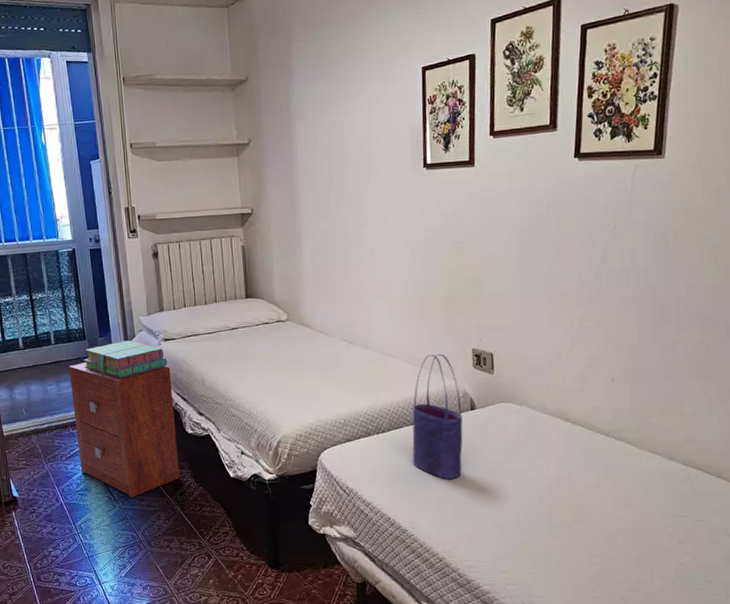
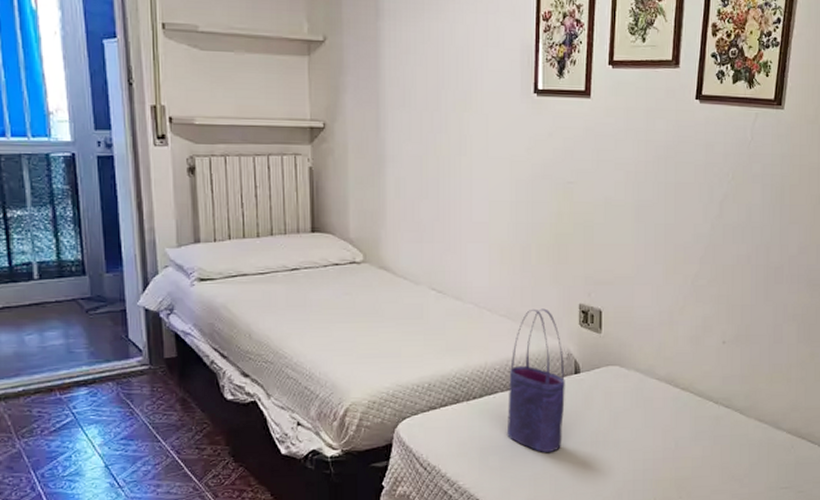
nightstand: present [69,363,180,498] -> none [59,306,213,483]
stack of books: present [83,341,168,378] -> none [81,279,203,327]

